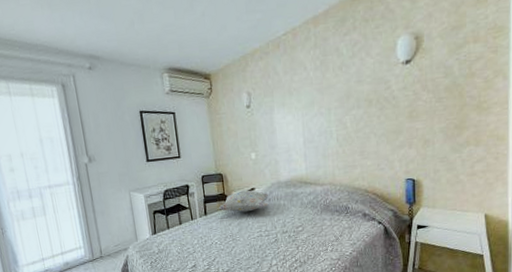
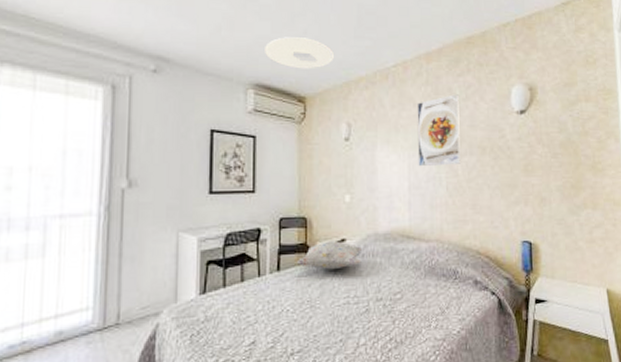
ceiling light: none [171,19,231,50] -> present [265,37,335,69]
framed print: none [307,53,350,124] -> present [417,94,462,167]

